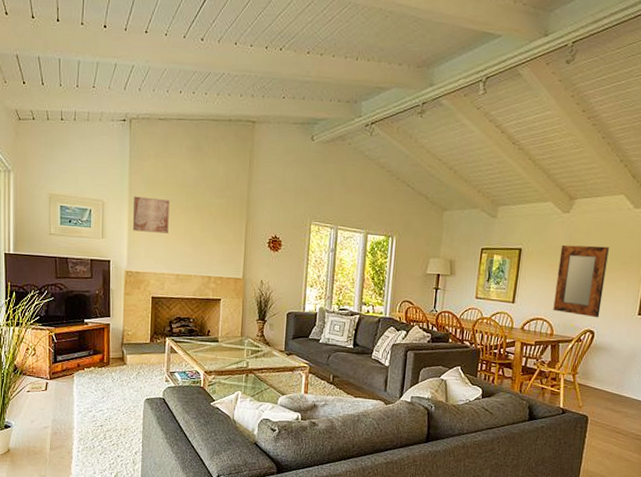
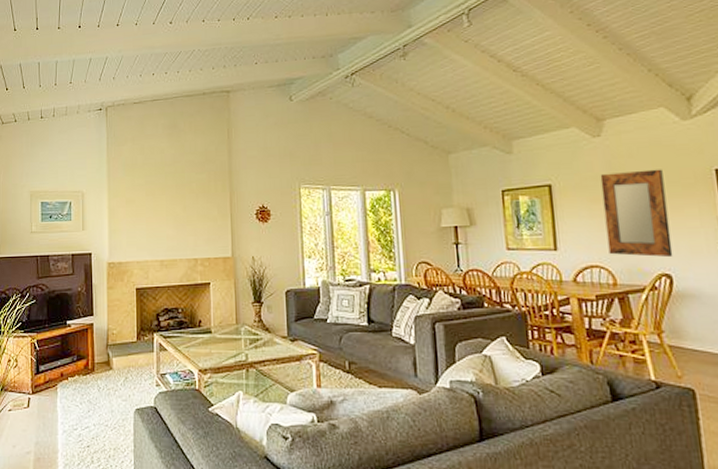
wall art: present [132,196,170,234] -> none [112,182,150,219]

